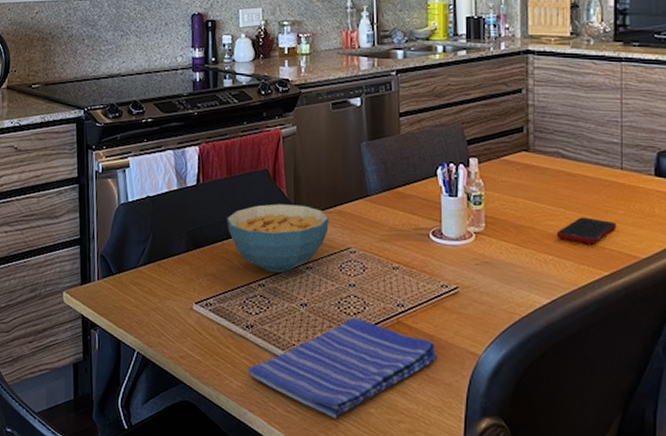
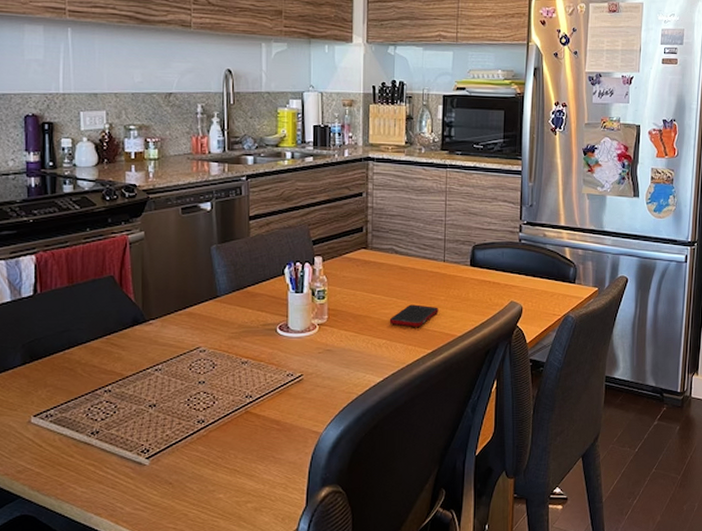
cereal bowl: present [227,203,329,274] -> none [69,309,178,378]
dish towel: present [246,318,438,419] -> none [91,413,283,509]

